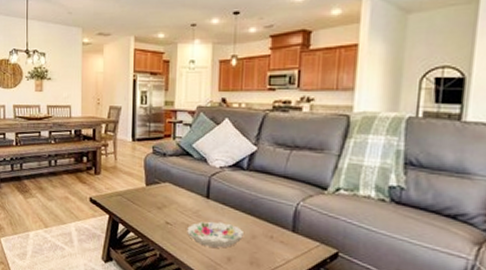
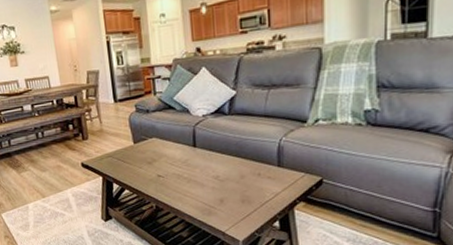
decorative bowl: present [187,221,245,248] -> none [179,167,234,192]

